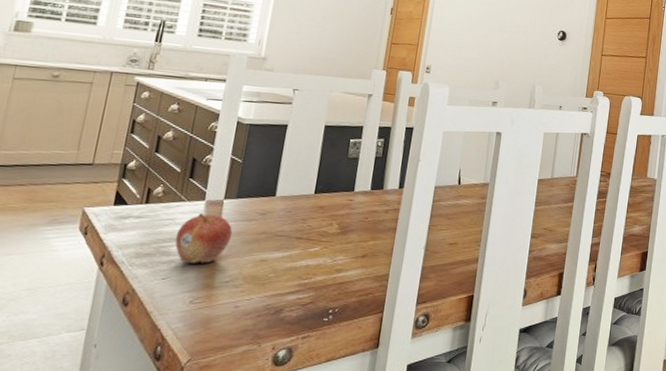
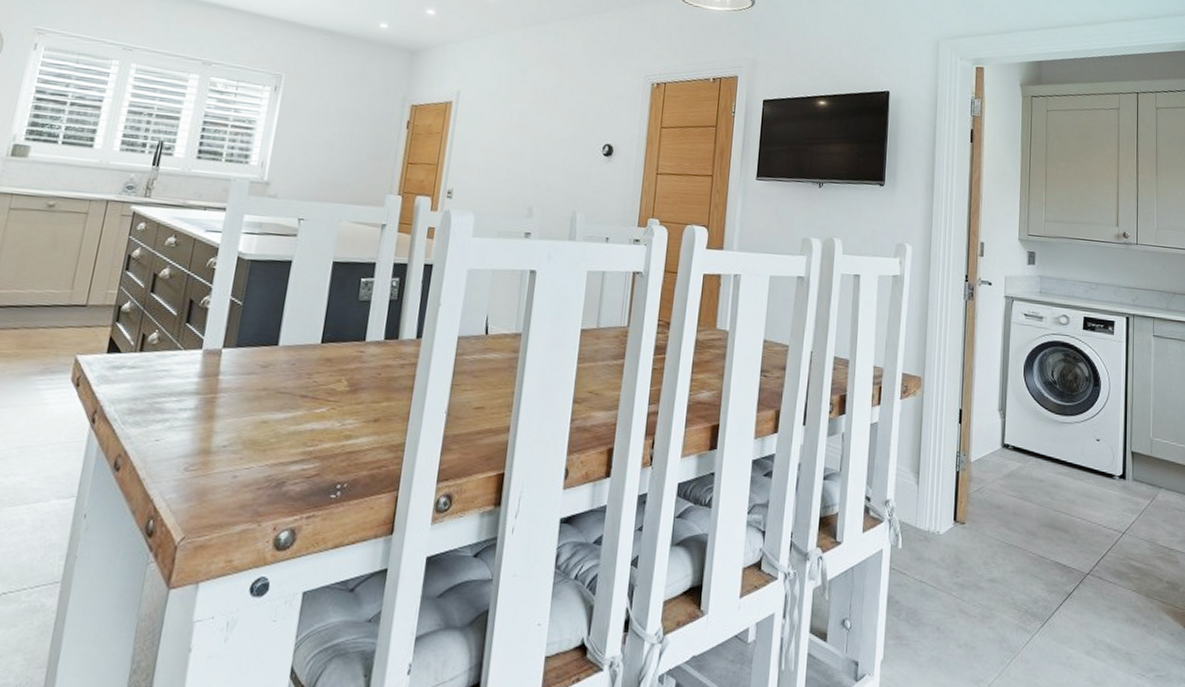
fruit: present [175,213,233,264] -> none [170,364,232,424]

